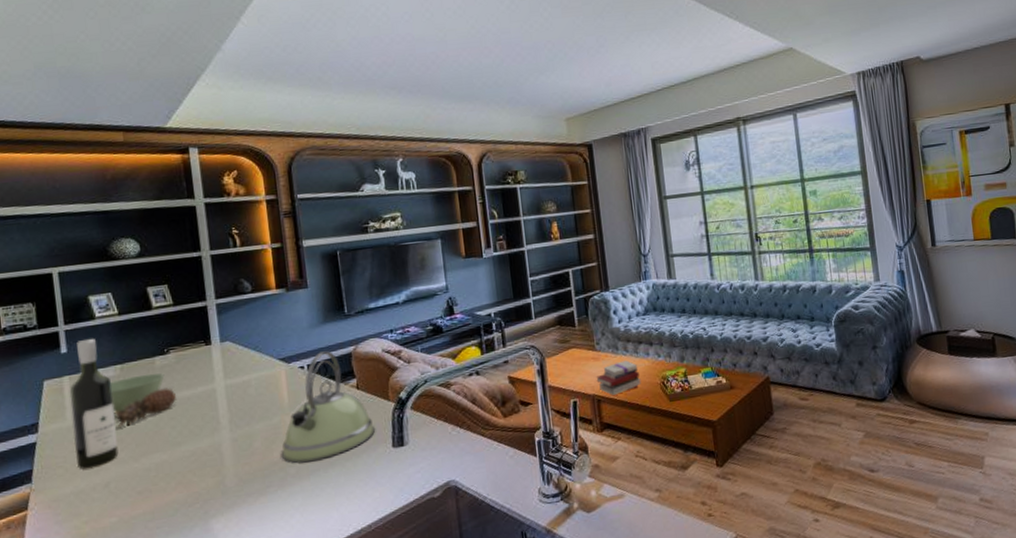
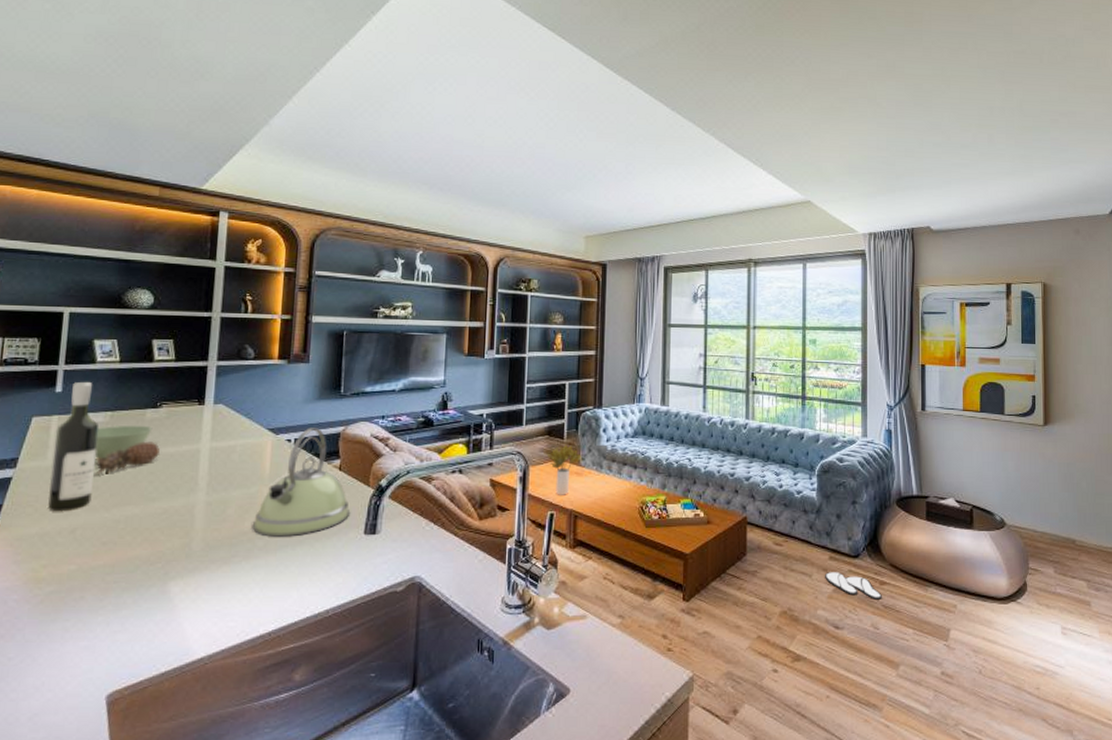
flower bouquet: none [560,331,597,383] -> present [546,444,583,495]
books: present [596,360,642,395] -> none [576,480,620,513]
slippers: none [854,417,913,439] -> present [825,572,882,600]

